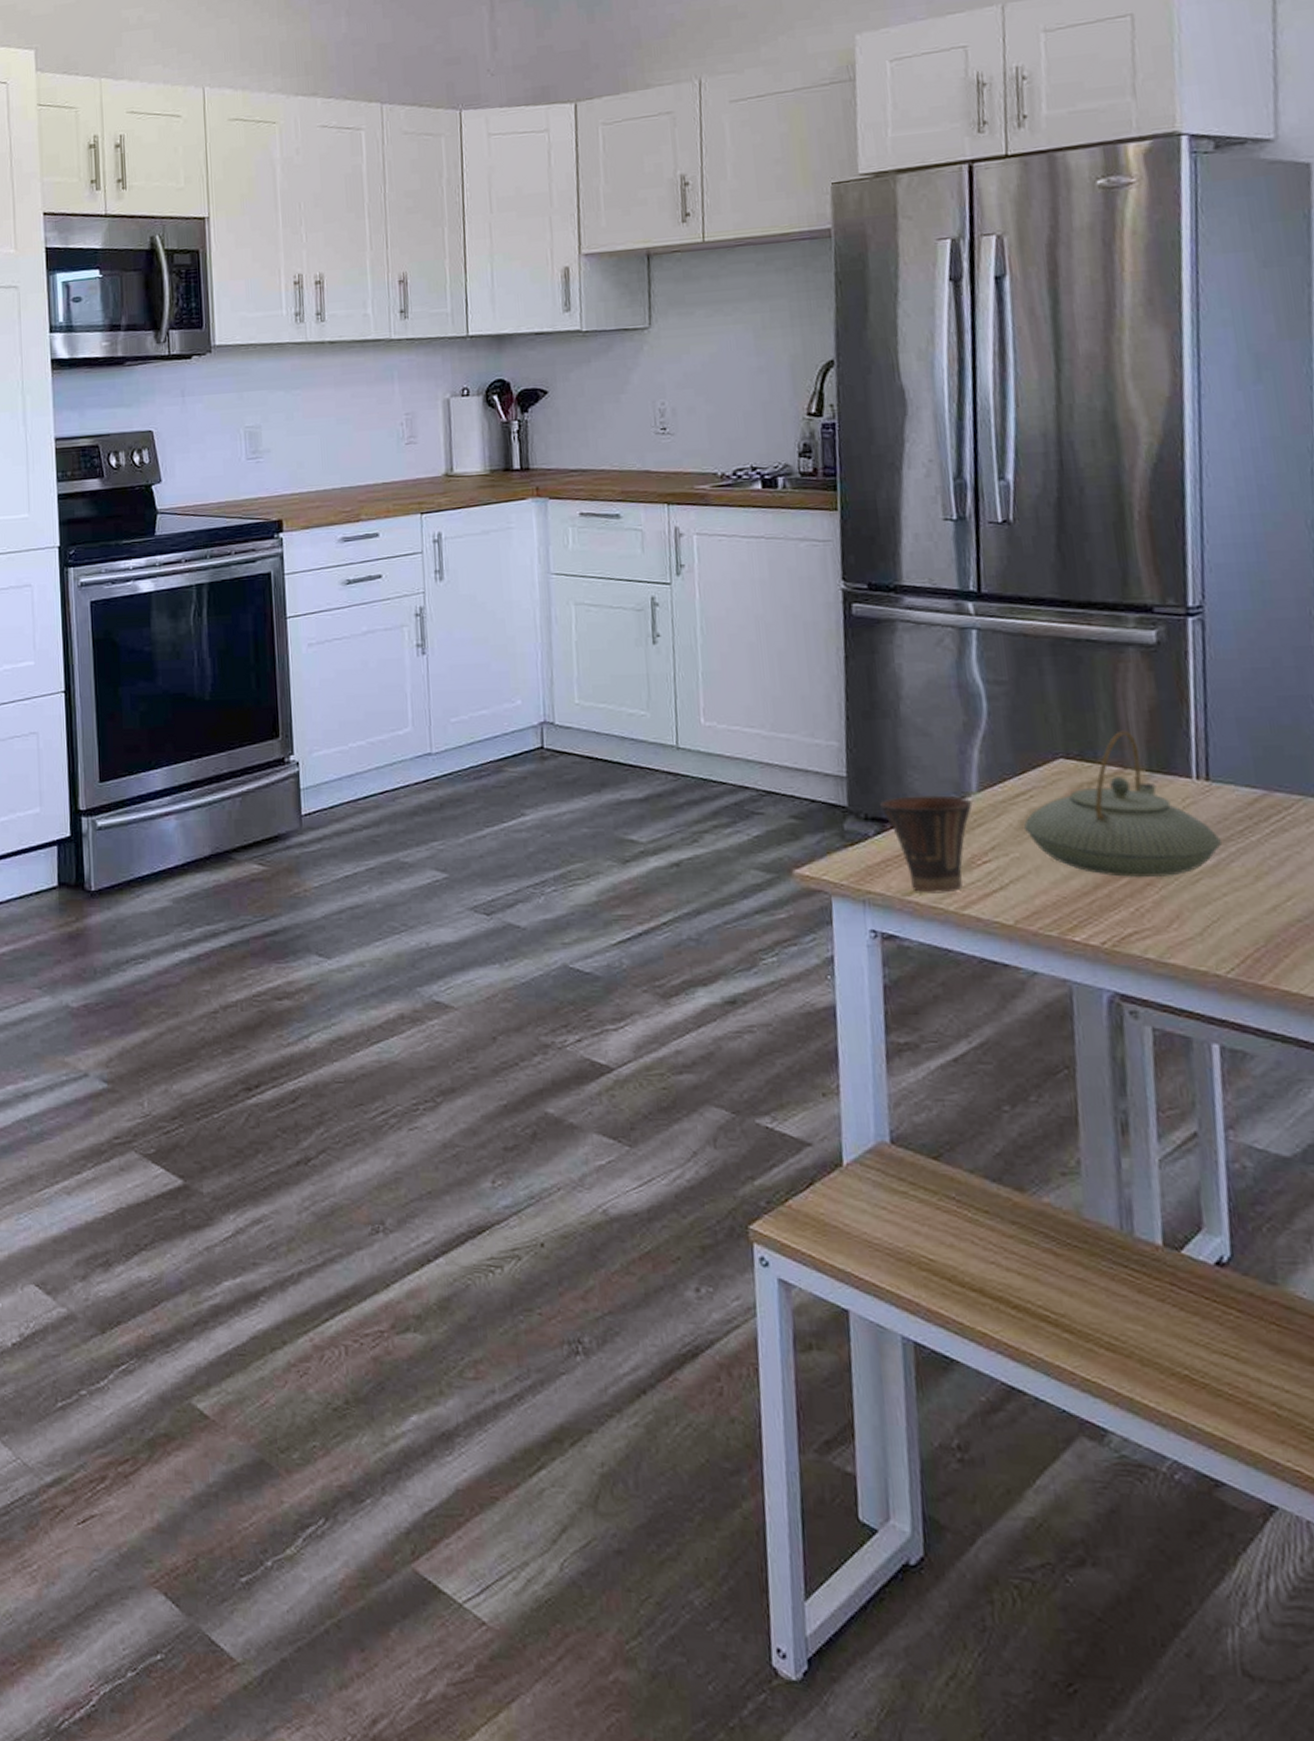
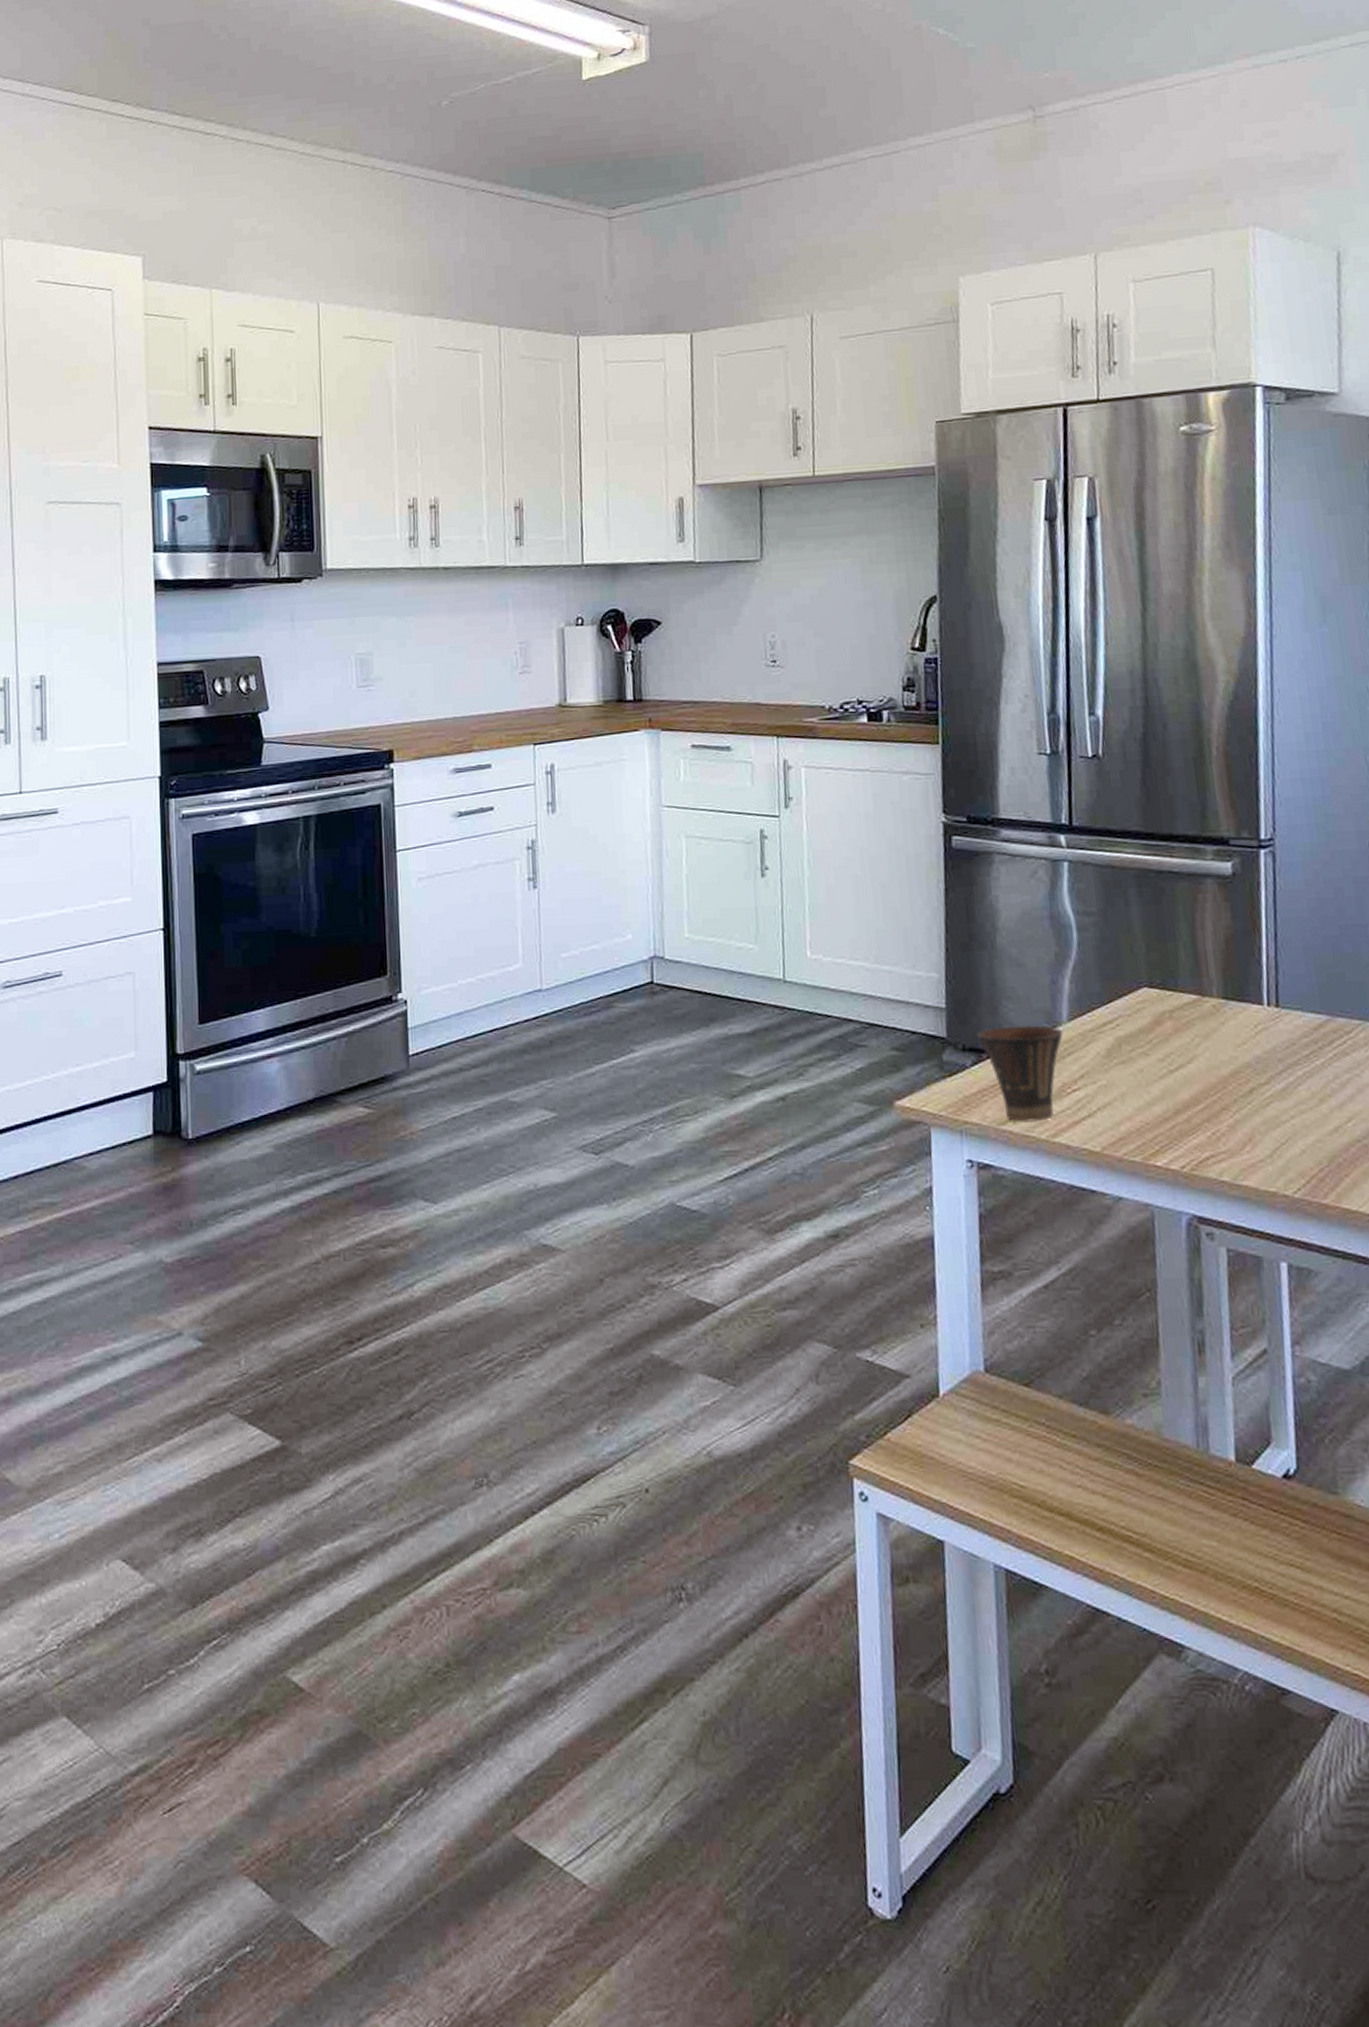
teapot: present [1024,730,1221,878] -> none [1111,959,1290,1103]

